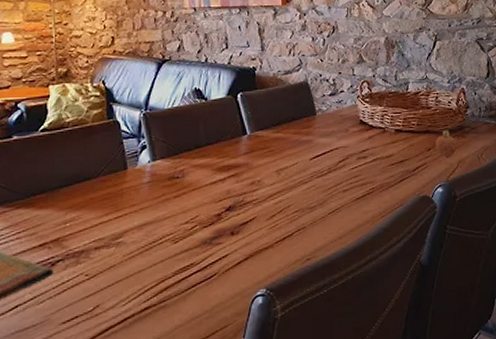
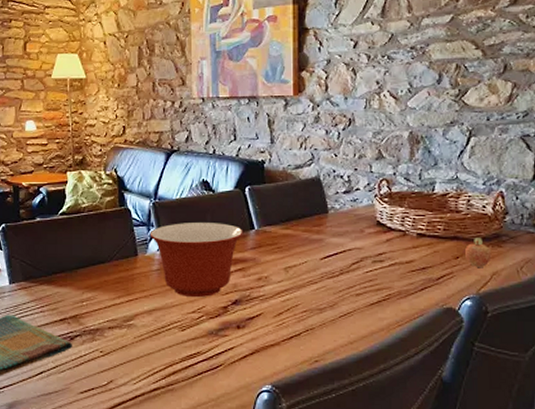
mixing bowl: none [140,130,236,208] -> present [149,223,243,298]

